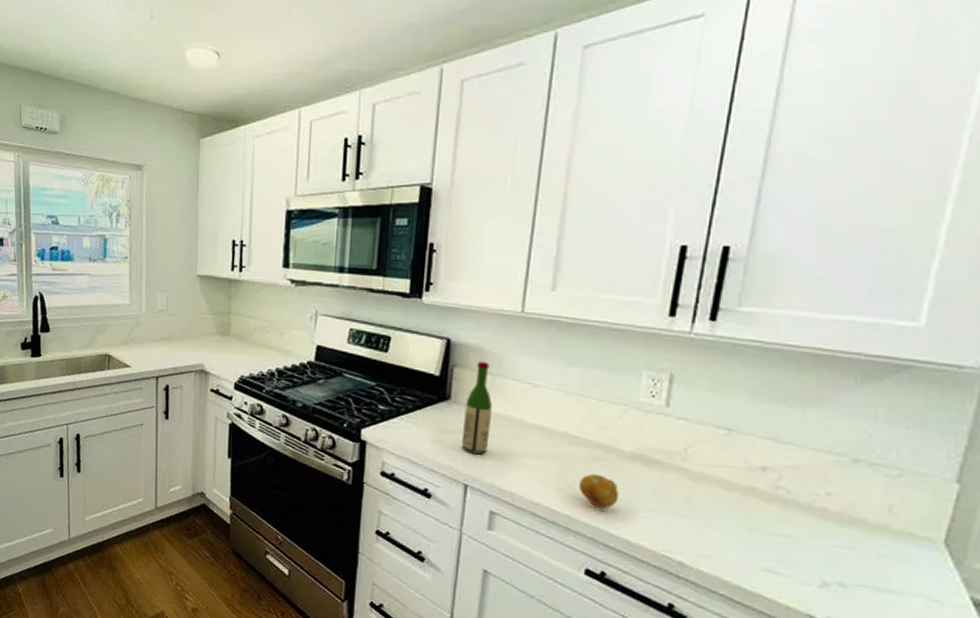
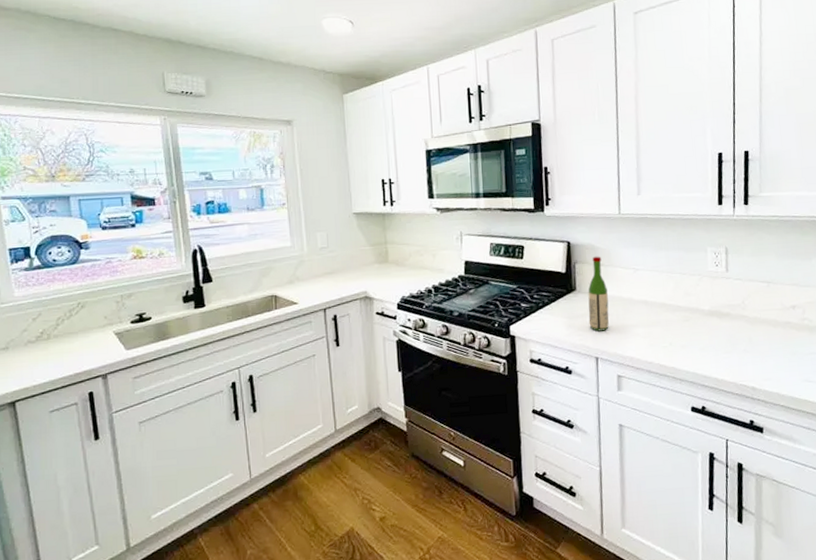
fruit: present [579,473,619,509] -> none [677,331,706,357]

